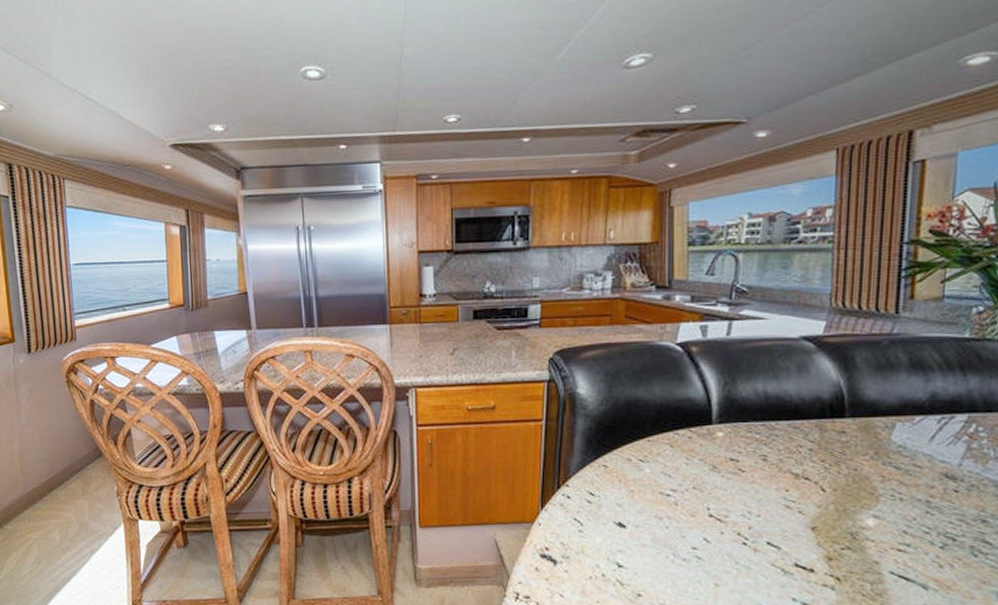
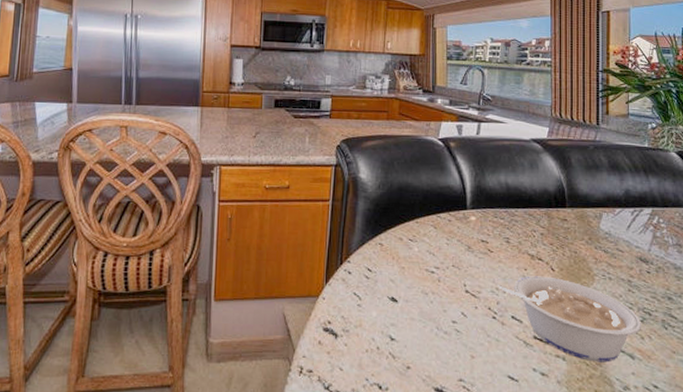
legume: none [749,497,942,593] -> present [497,276,642,363]

